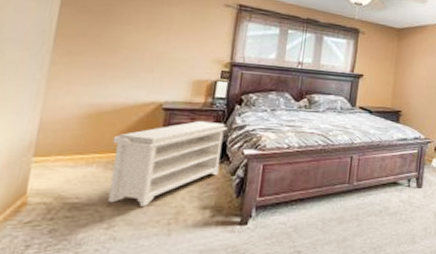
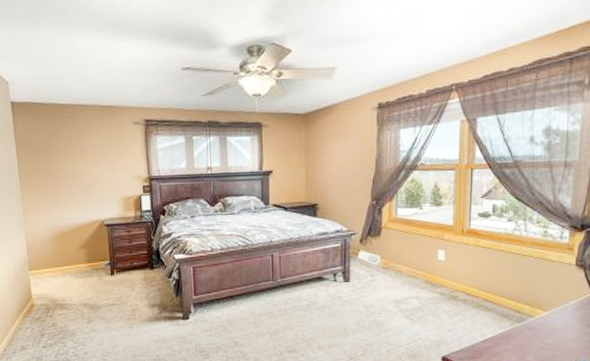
bench: present [108,120,228,206] -> none [76,232,158,305]

